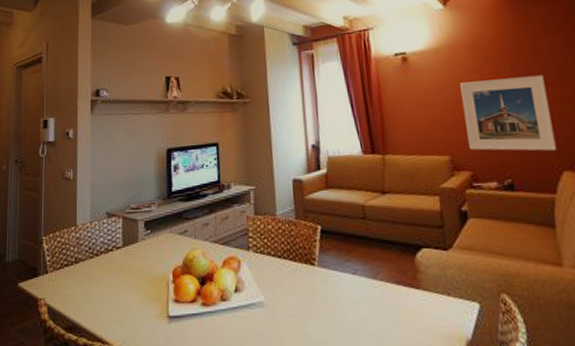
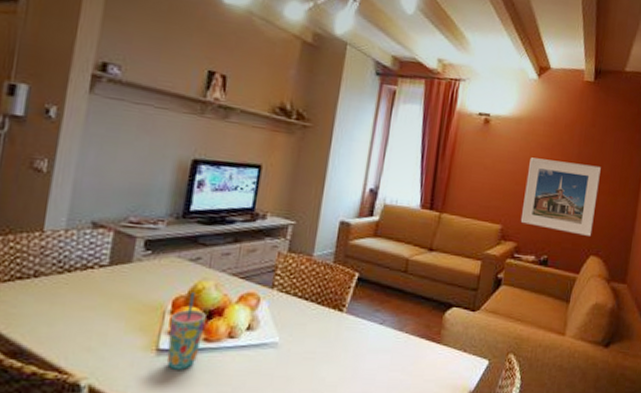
cup: none [174,262,201,334] -> present [166,292,206,370]

